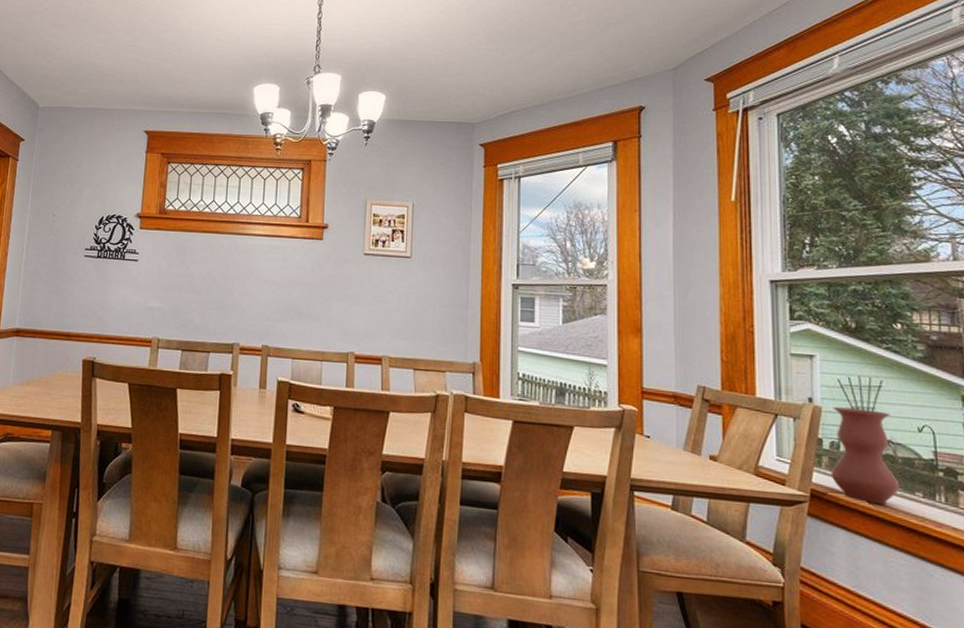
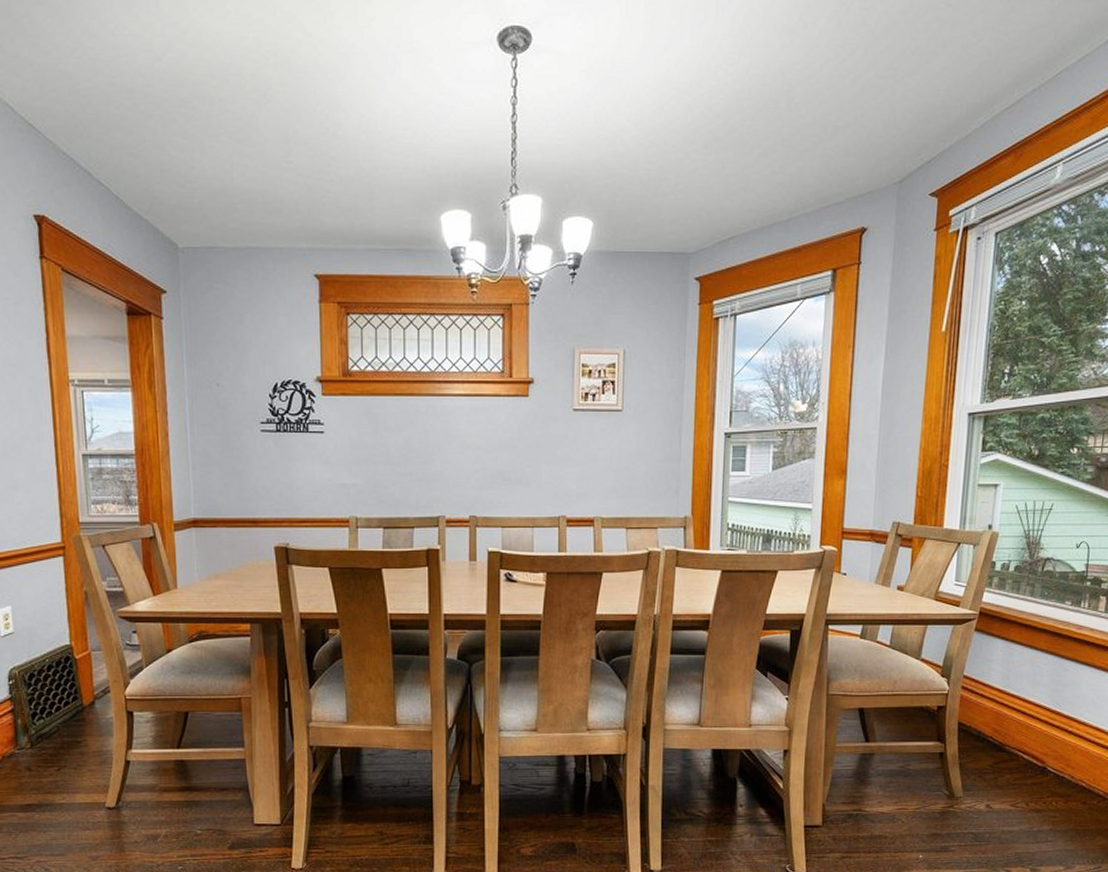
vase: present [830,407,900,505] -> none [998,532,1056,616]

